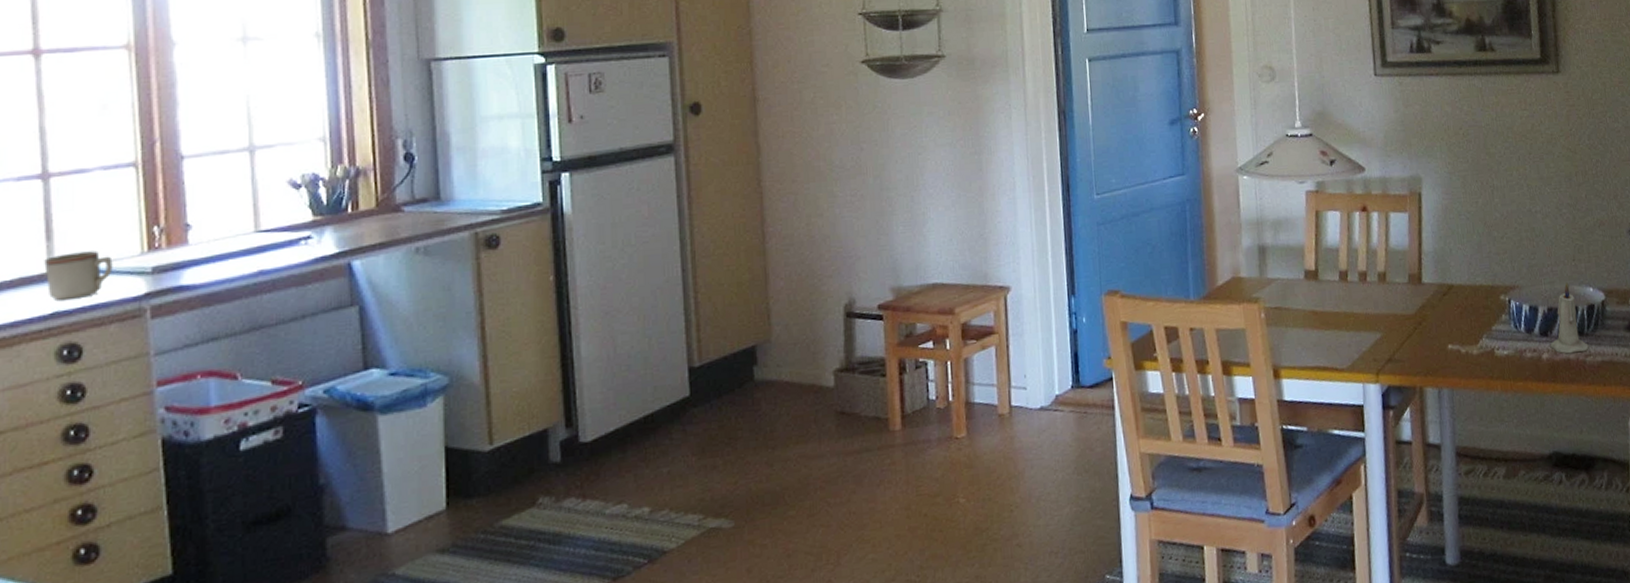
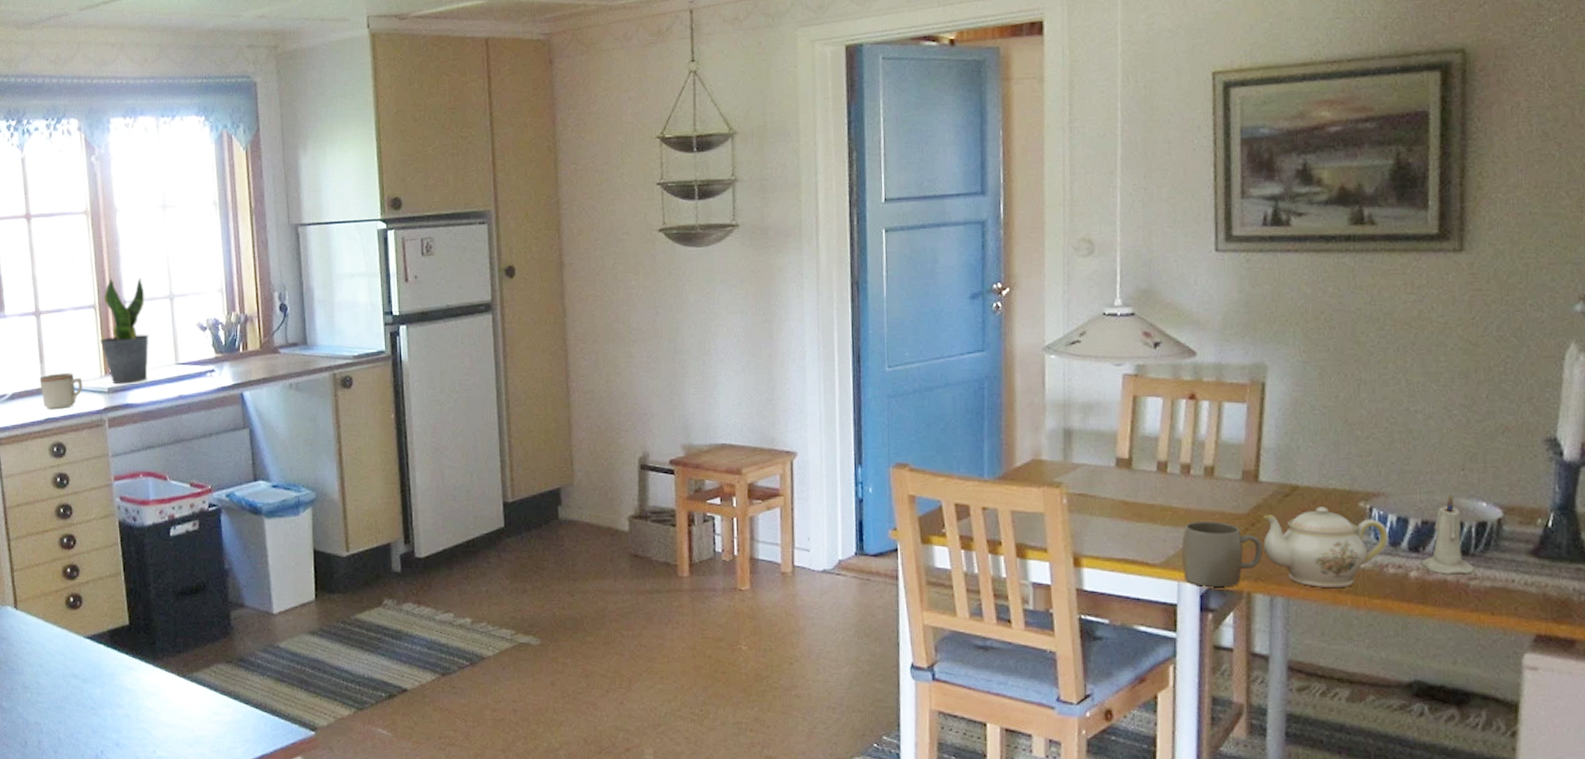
potted plant: none [142,126,217,262] -> present [100,277,149,384]
mug: none [1363,323,1429,386] -> present [1181,521,1262,588]
teapot: none [1428,302,1525,376] -> present [1263,507,1389,587]

